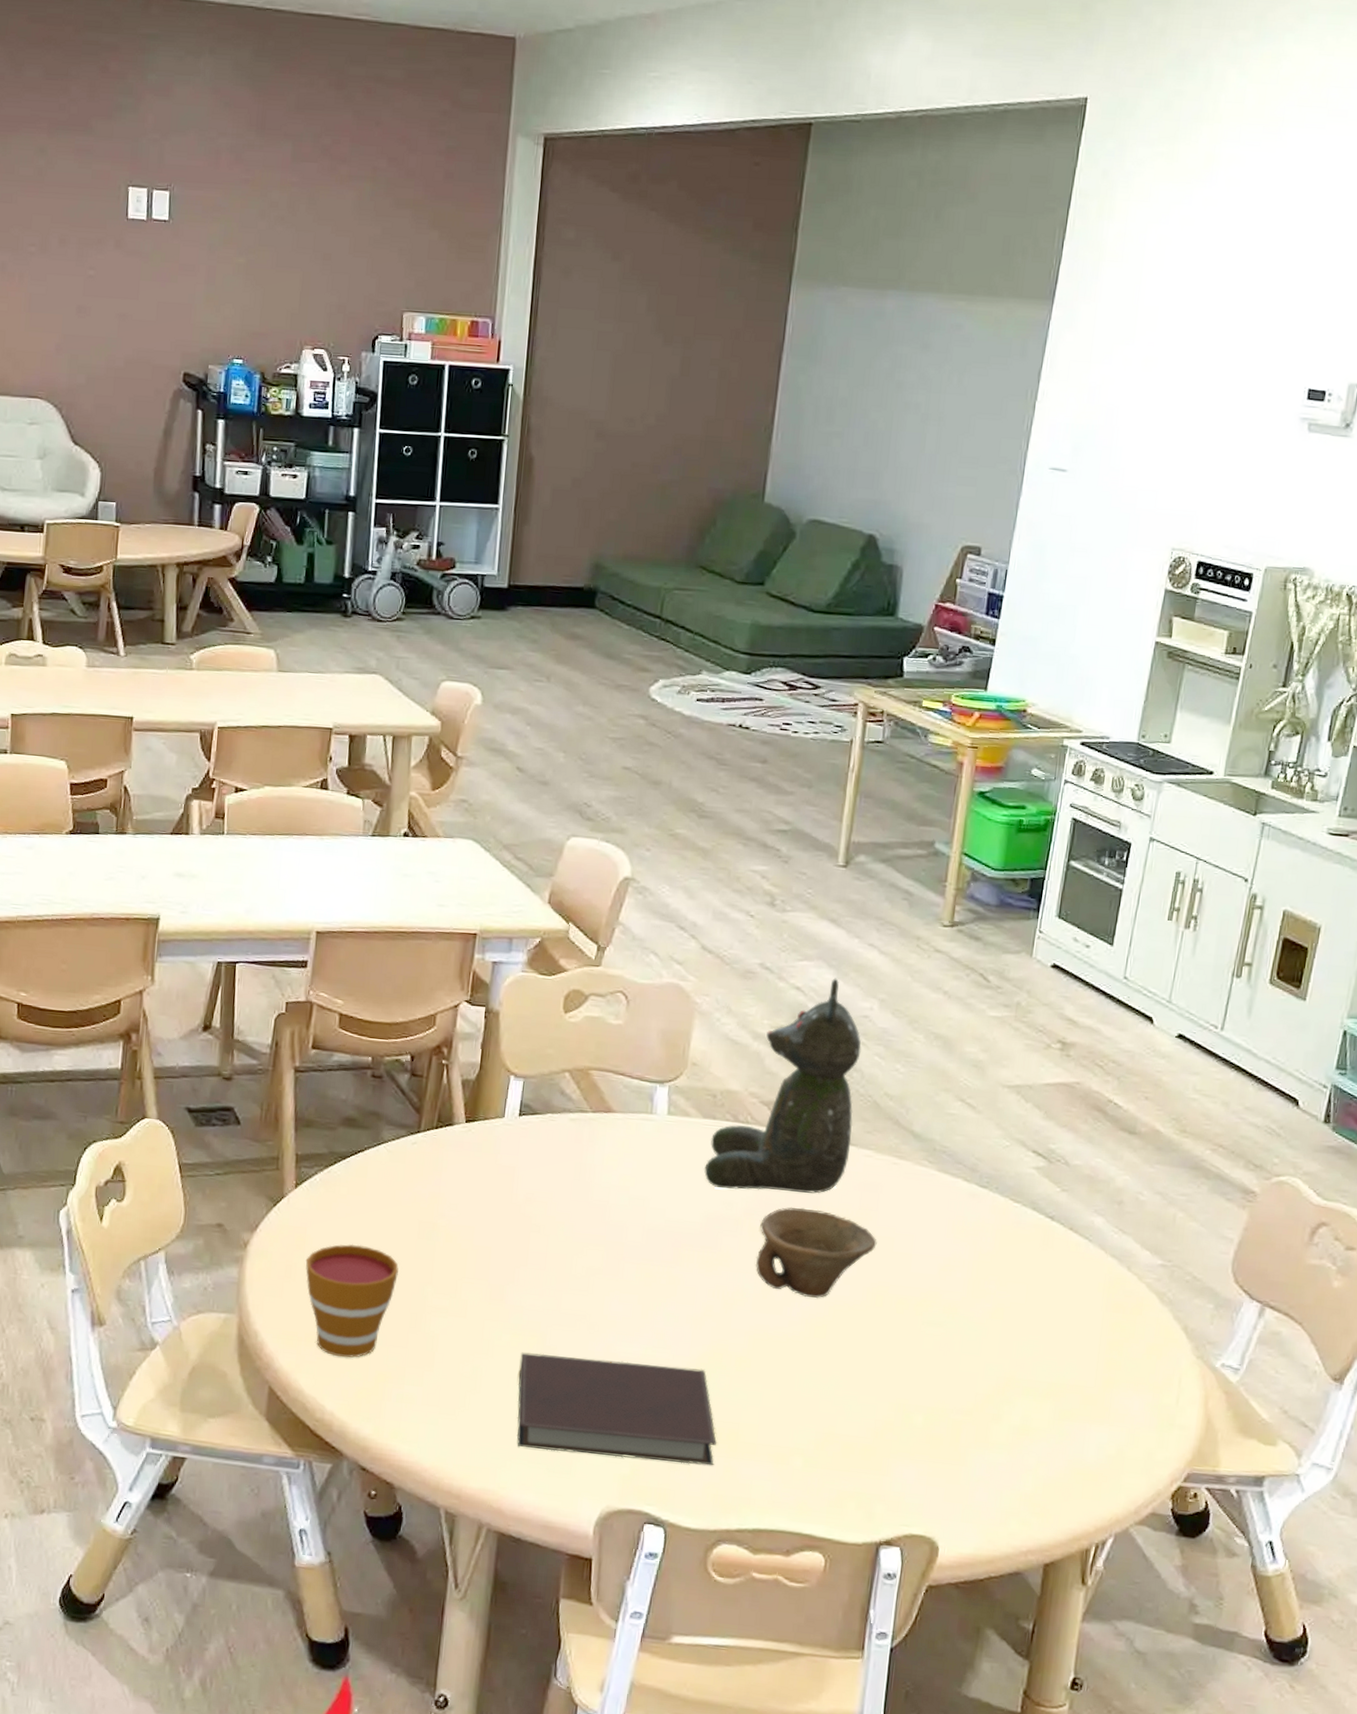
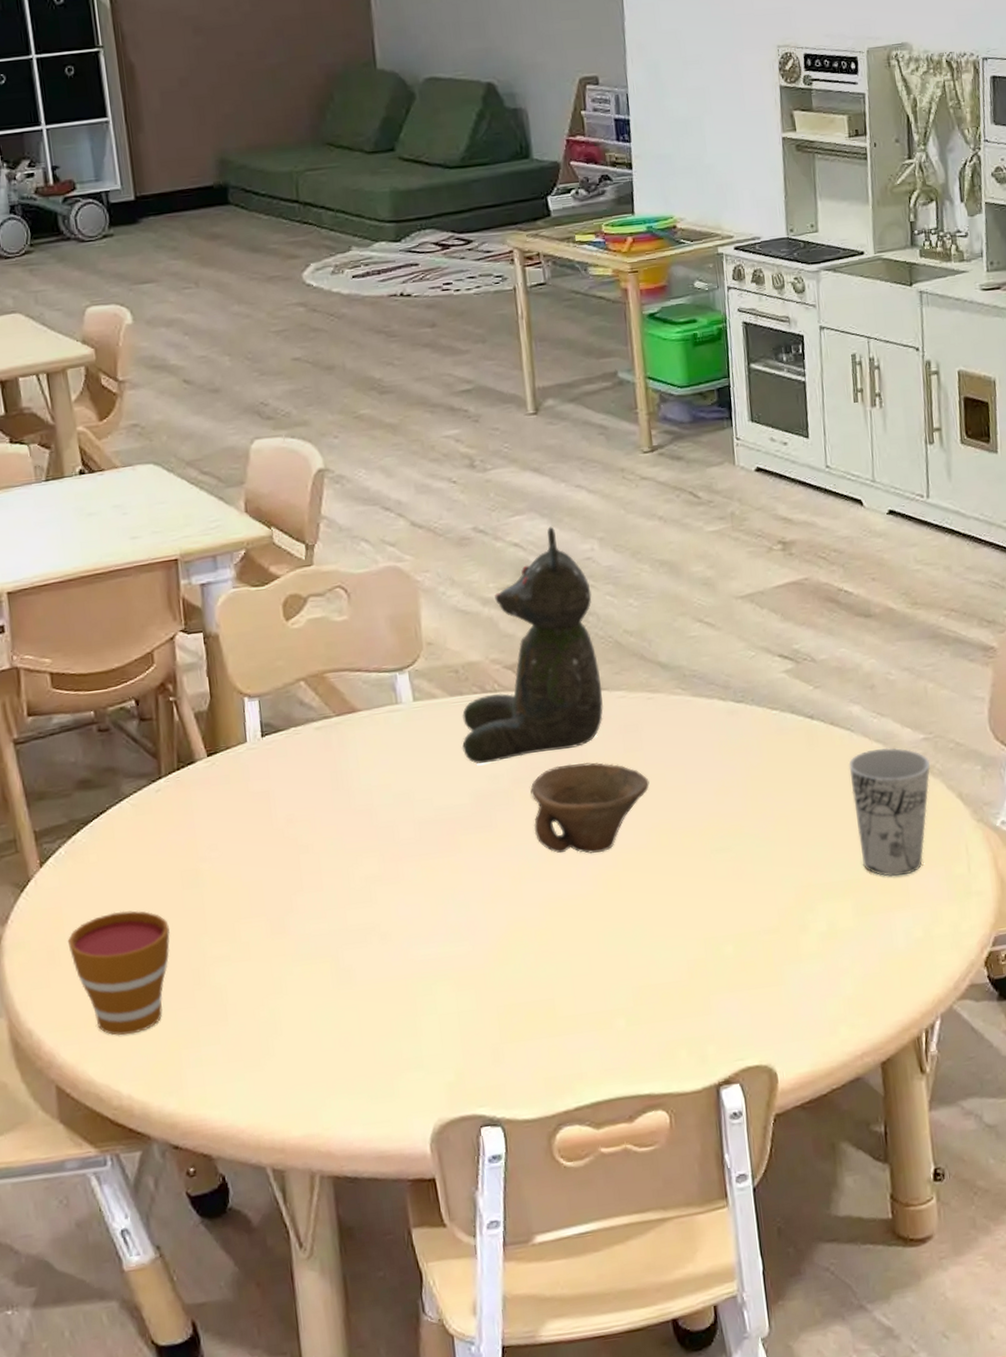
notebook: present [516,1352,718,1466] -> none [316,952,538,1082]
cup: none [1071,1263,1162,1392] -> present [848,747,931,876]

